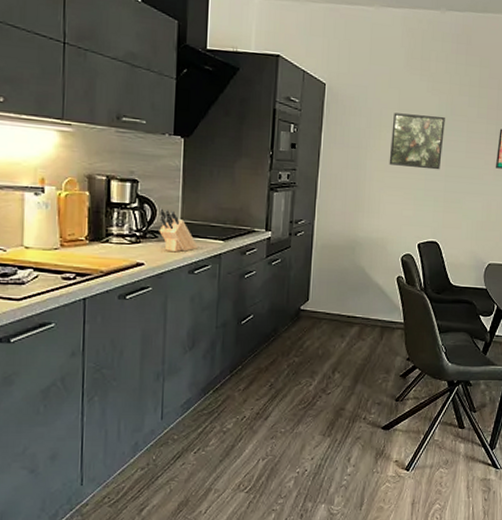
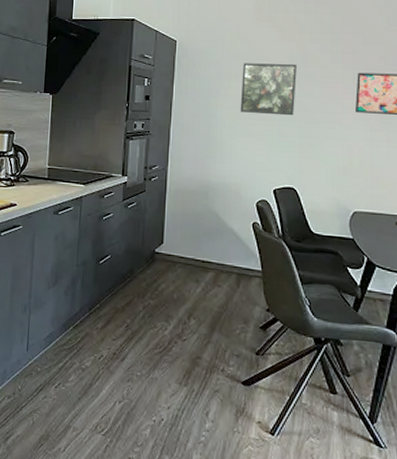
knife block: present [158,208,198,253] -> none [29,155,62,195]

